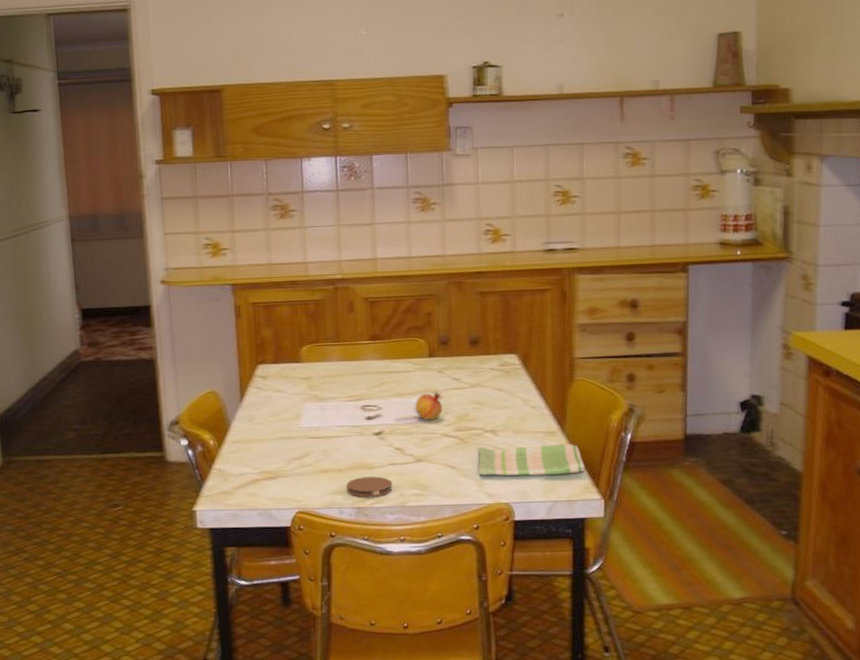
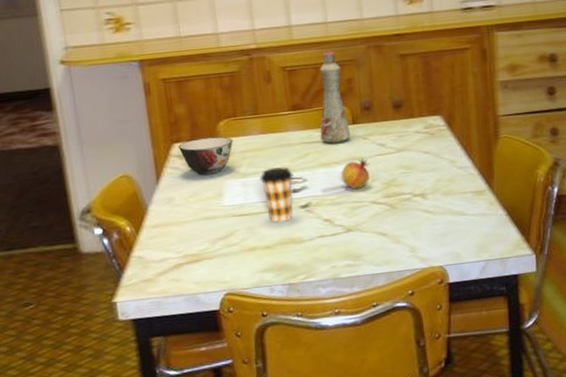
soup bowl: none [262,361,314,397] -> present [178,136,233,176]
coffee cup: none [337,393,369,448] -> present [260,167,293,223]
coaster: present [346,476,393,498] -> none [275,250,324,274]
bottle: none [397,284,427,375] -> present [319,50,351,144]
dish towel: present [478,444,585,476] -> none [408,202,515,241]

